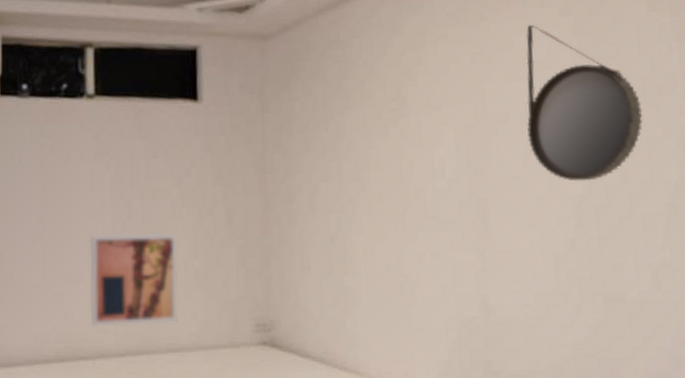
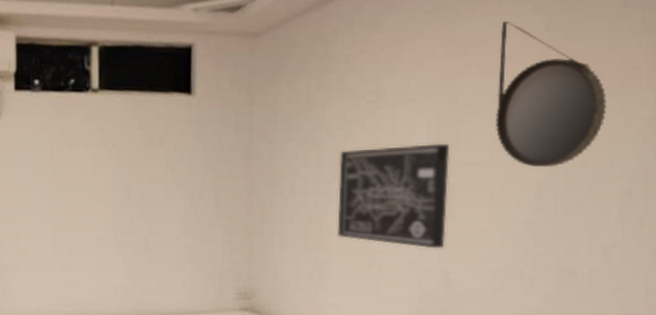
wall art: present [89,233,178,327] -> none [93,212,171,293]
wall art: none [362,155,483,272] -> present [337,143,450,249]

